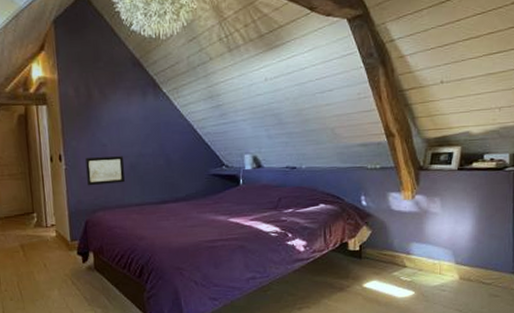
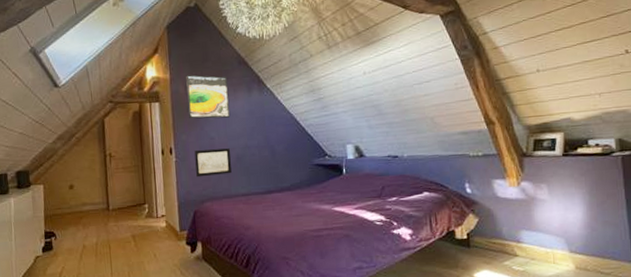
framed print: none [75,75,124,124] -> present [186,74,231,119]

